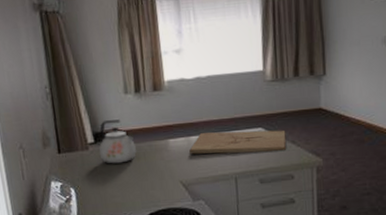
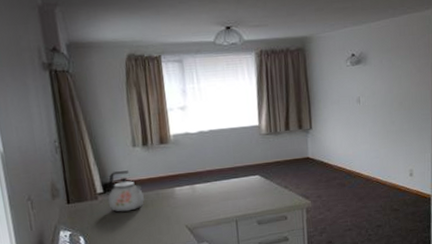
cutting board: present [189,130,287,155] -> none [194,177,281,201]

